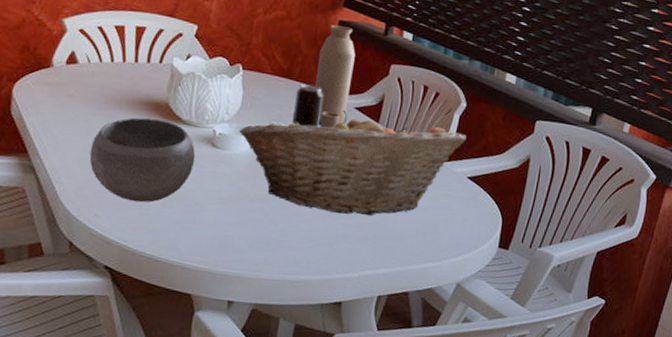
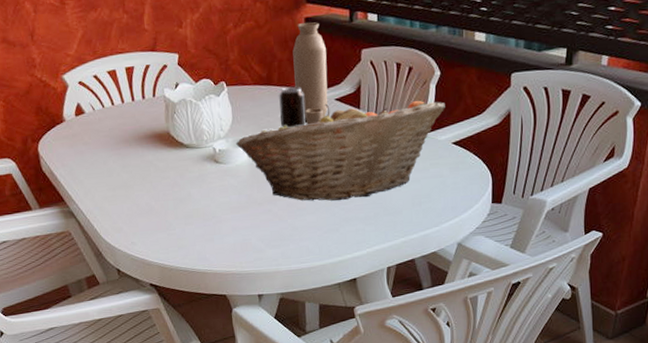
bowl: present [89,117,196,203] -> none [114,148,204,226]

